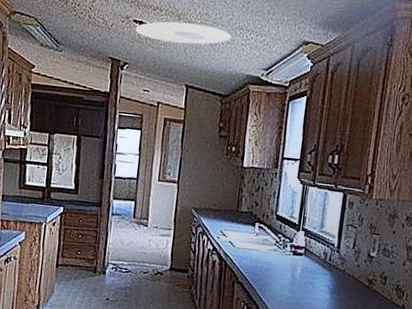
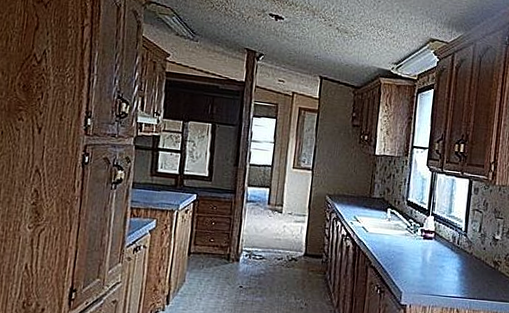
ceiling light: present [135,21,232,45] -> none [271,16,363,39]

